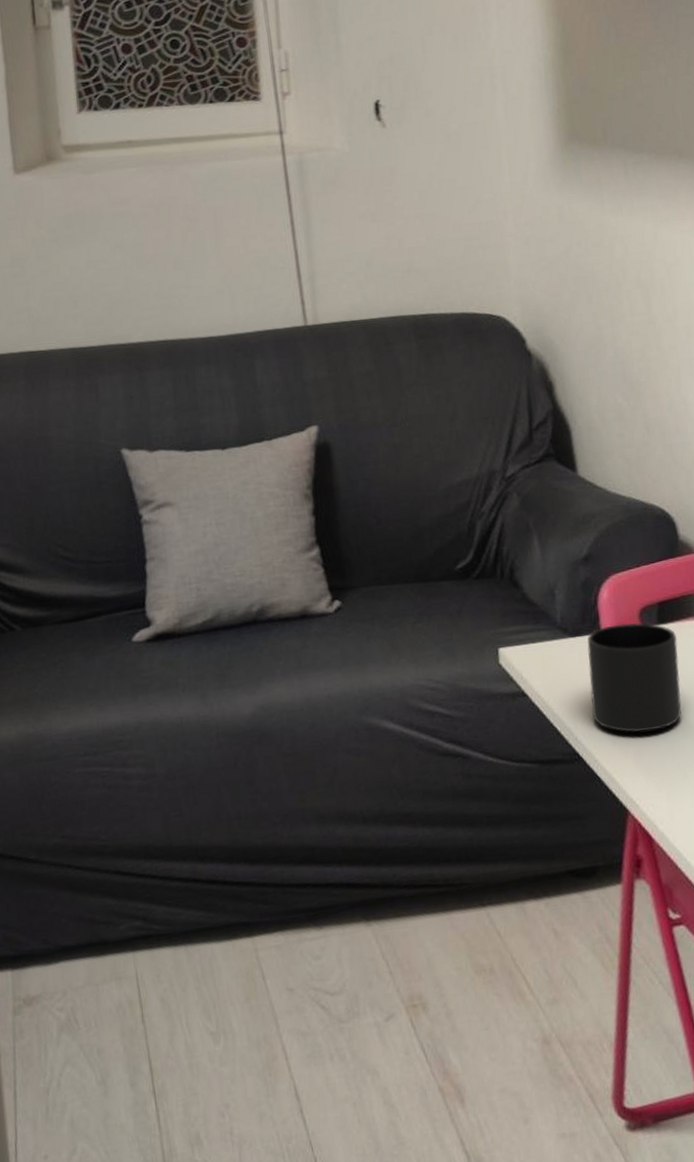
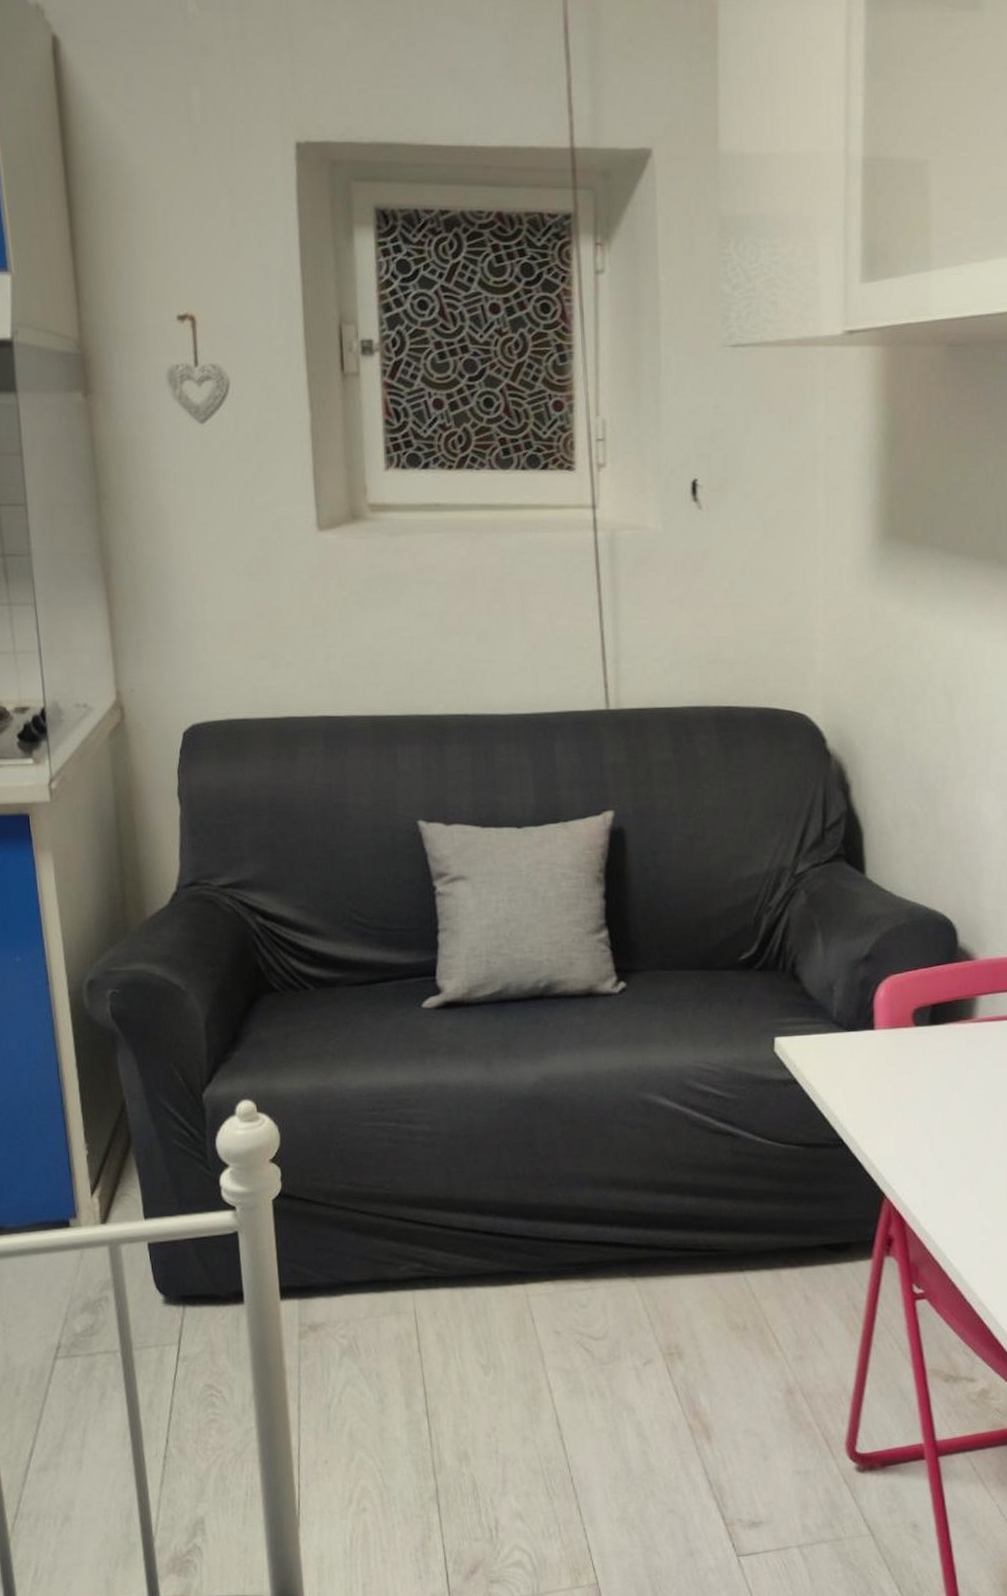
mug: present [587,622,682,733] -> none [858,1022,947,1124]

